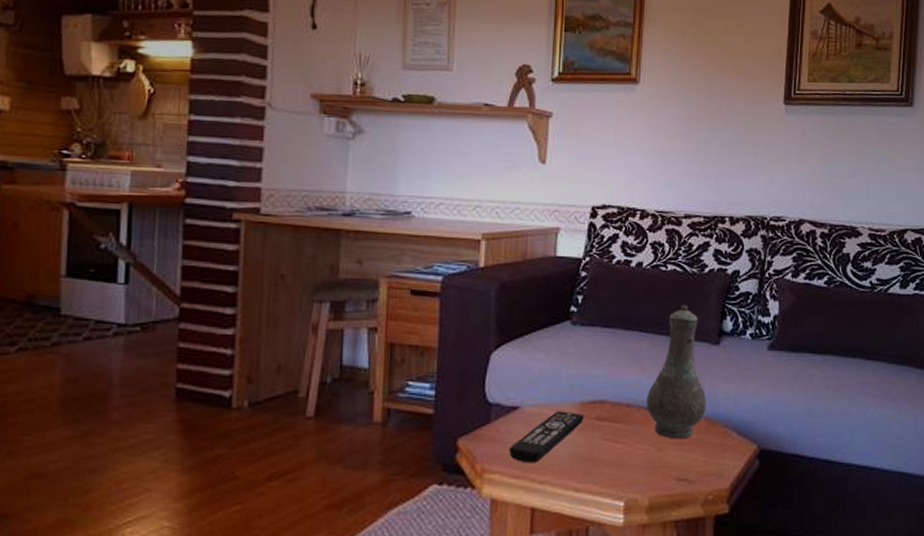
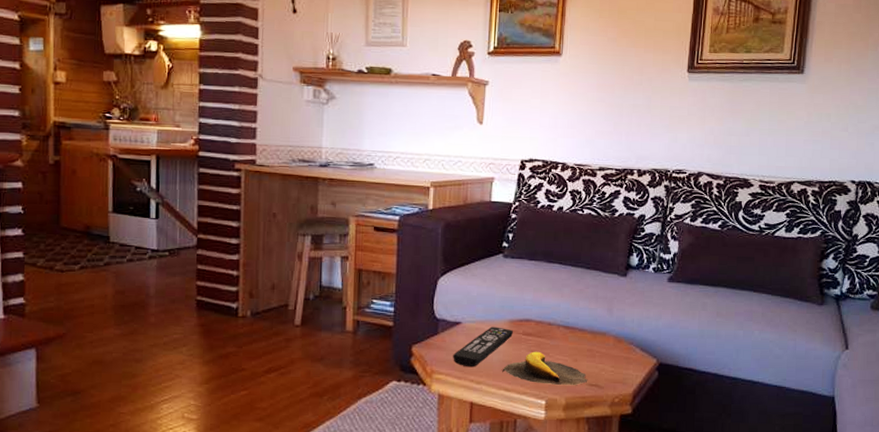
banana: none [570,440,676,482] -> present [502,351,588,386]
vase: present [646,304,706,439] -> none [565,243,615,353]

